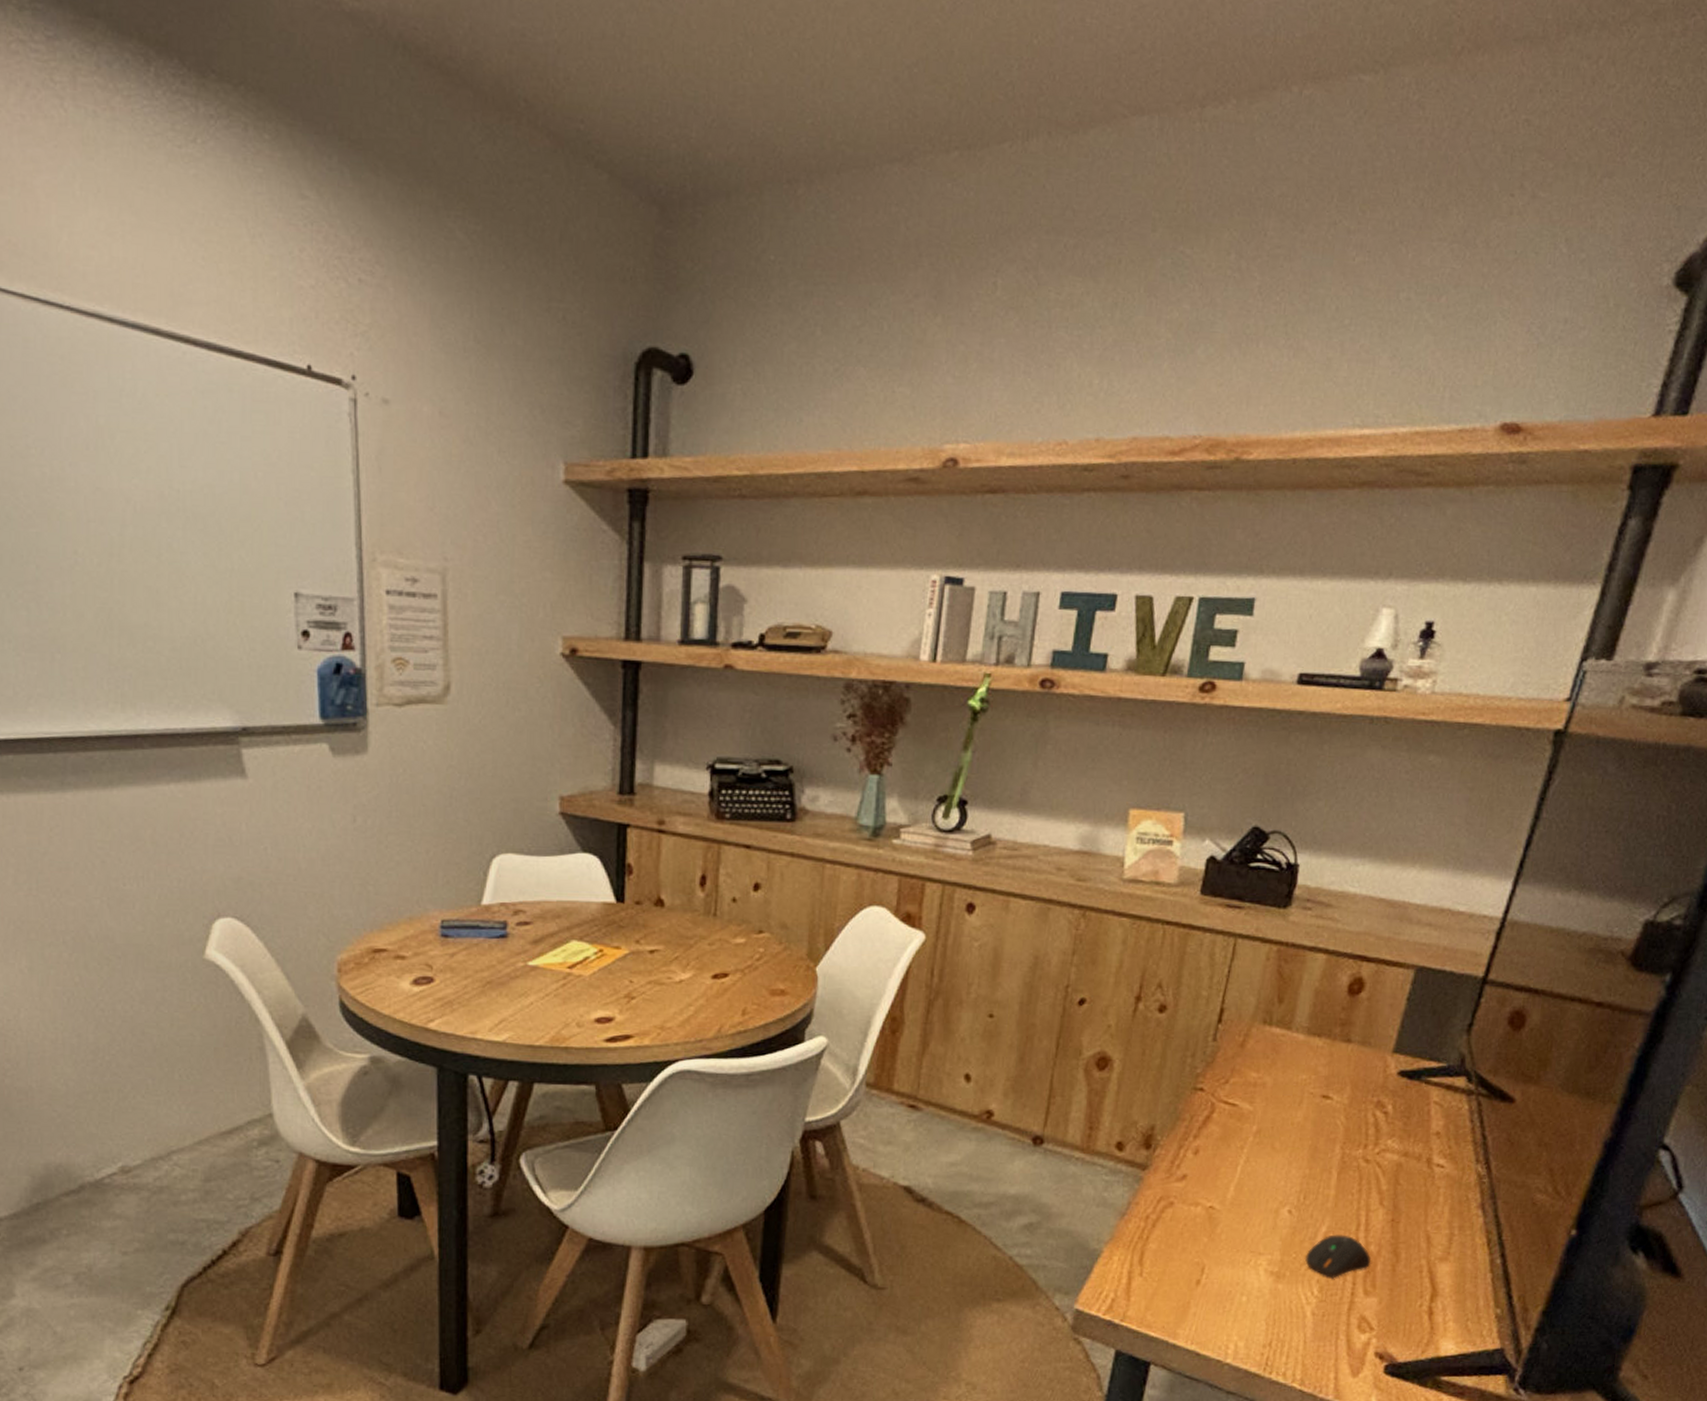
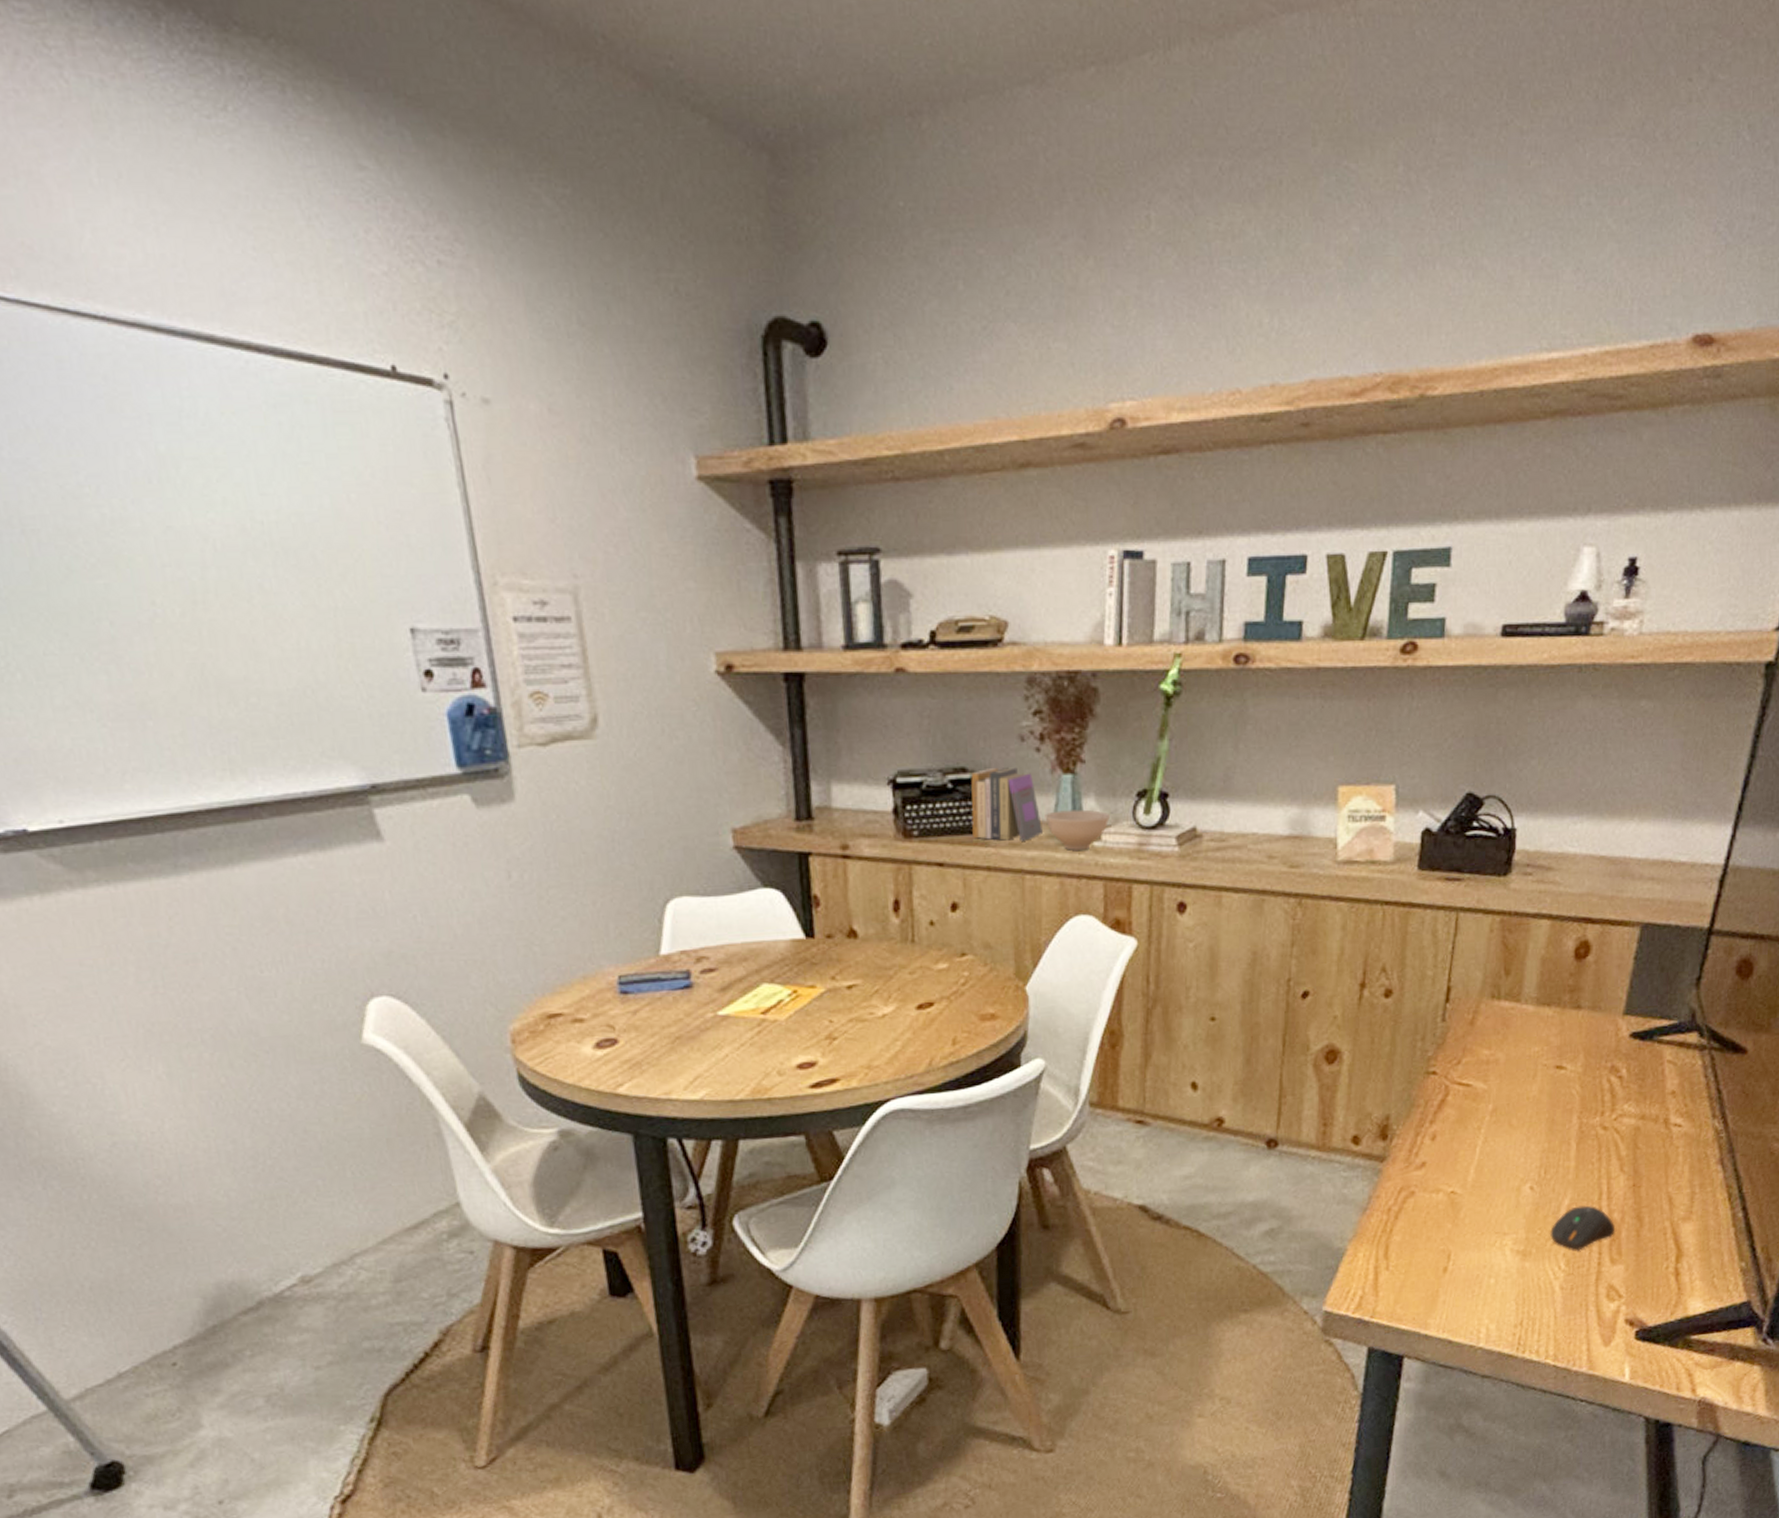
books: none [780,762,846,832] -> present [971,767,1043,841]
bowl: none [849,807,911,846] -> present [1045,809,1111,851]

